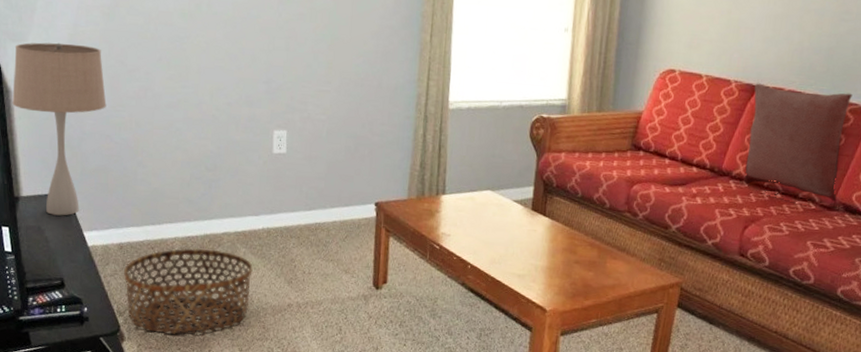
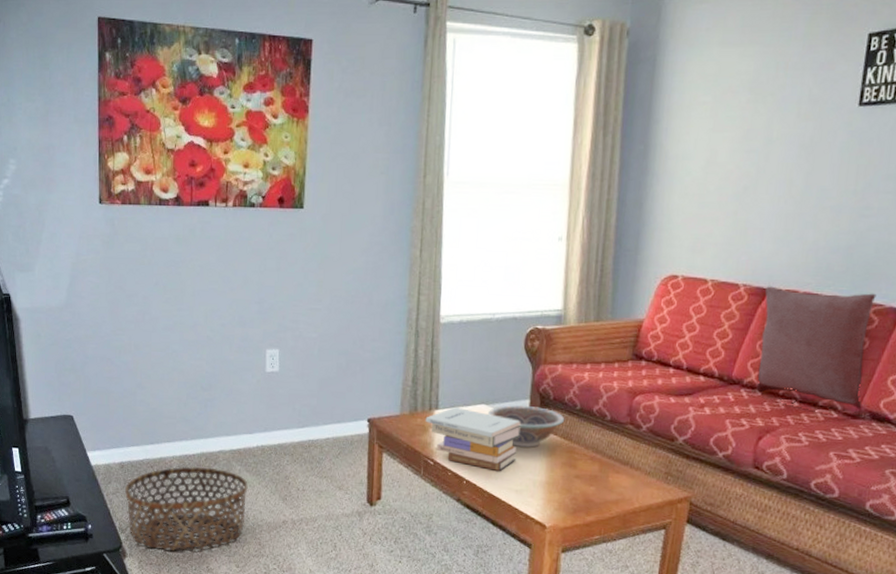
table lamp: present [12,42,107,216] -> none [21,271,107,437]
books: none [432,192,525,256] -> present [425,406,521,471]
decorative bowl: none [492,191,567,234] -> present [487,405,565,448]

